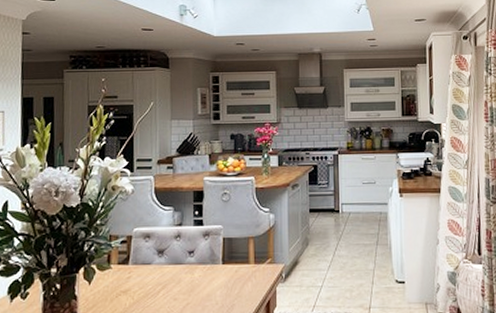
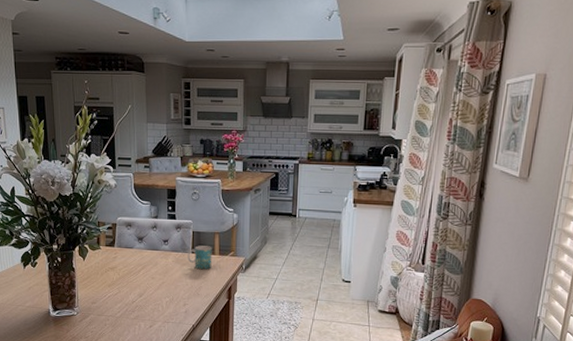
mug: none [217,254,246,284] -> present [187,245,212,270]

